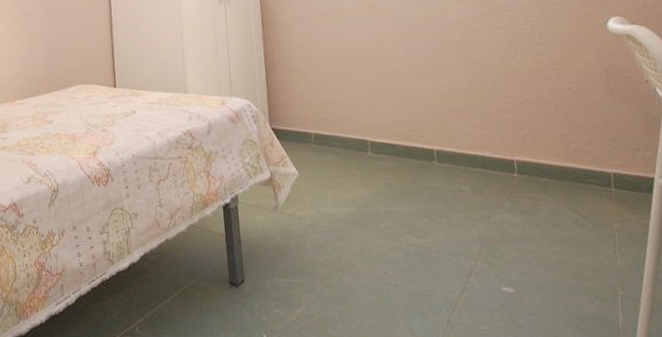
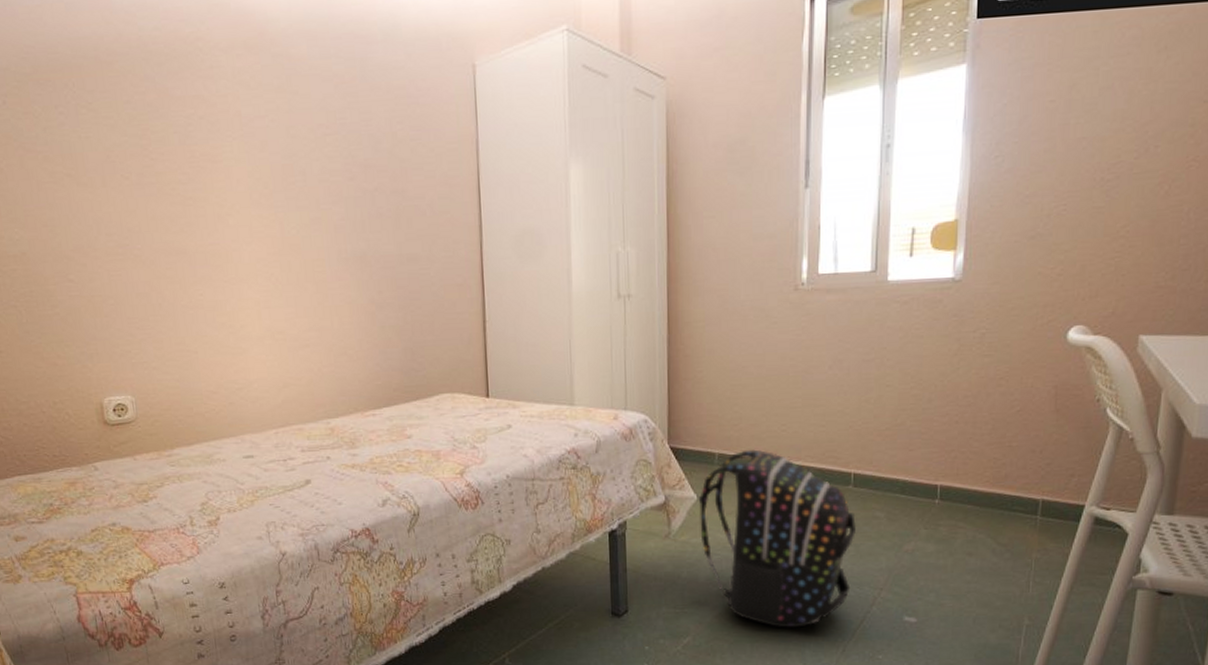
backpack: none [299,129,448,298] -> present [698,449,856,628]

